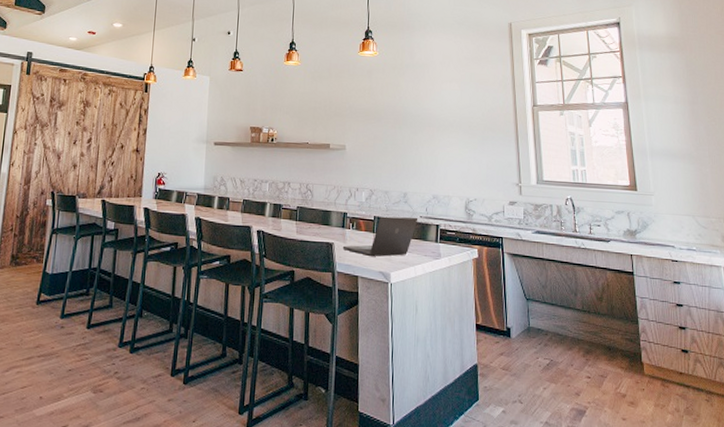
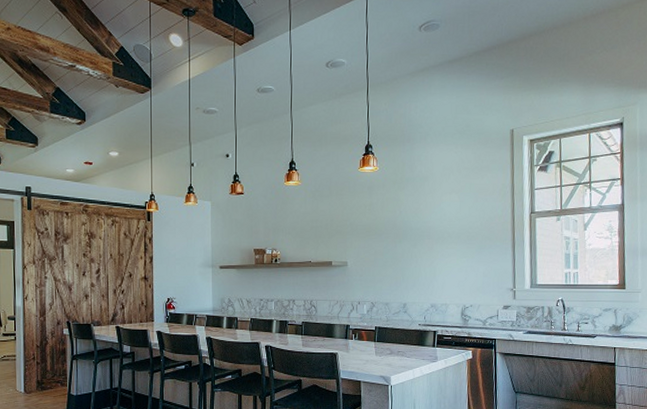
laptop: present [342,216,418,257] -> none [345,325,417,362]

